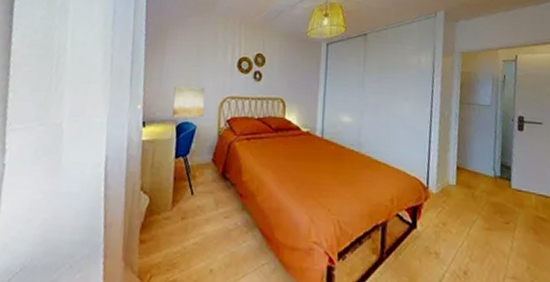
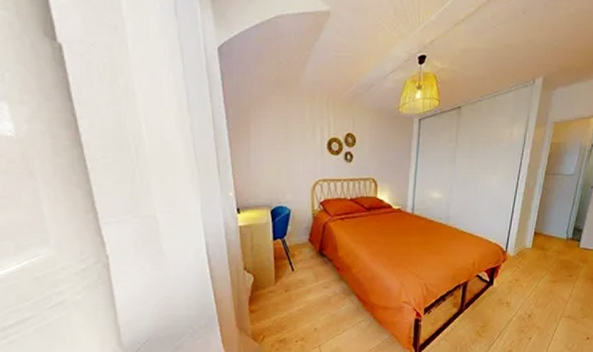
wall art: present [171,85,205,118] -> none [265,171,297,203]

